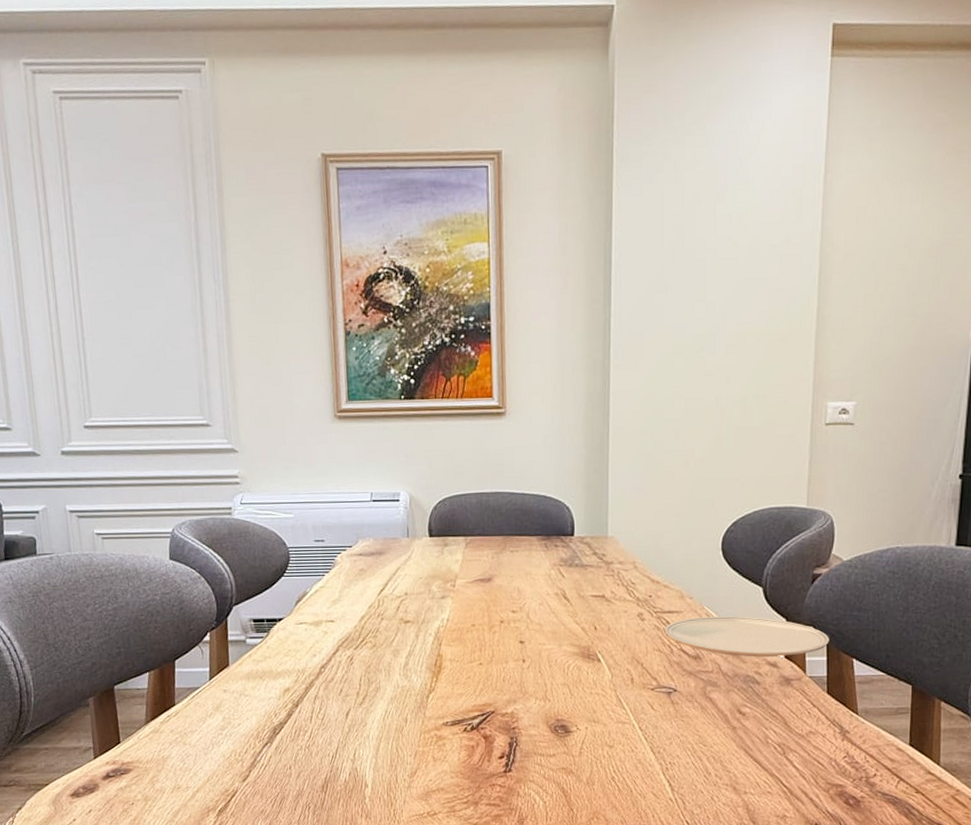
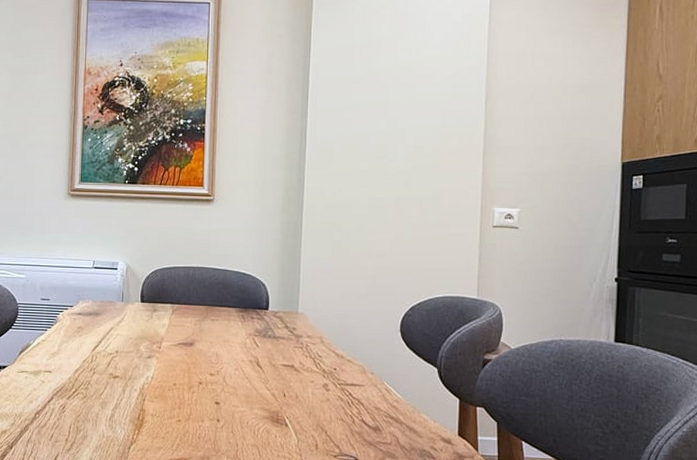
plate: present [664,615,829,657] -> none [347,391,499,434]

